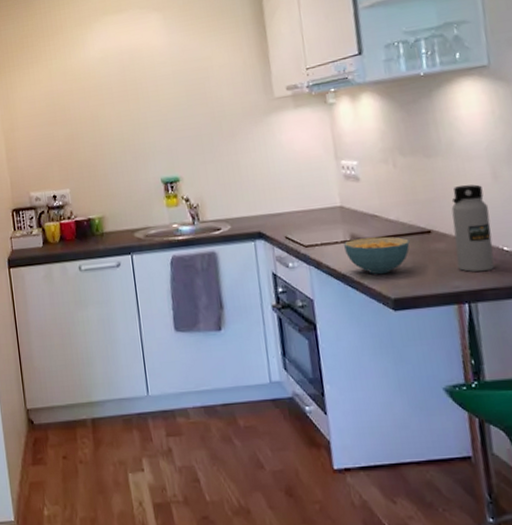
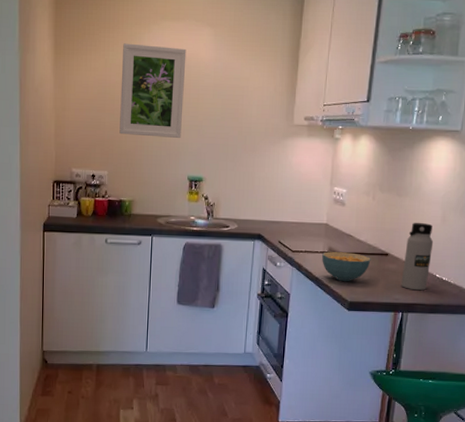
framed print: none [65,40,146,146] -> present [119,43,186,139]

